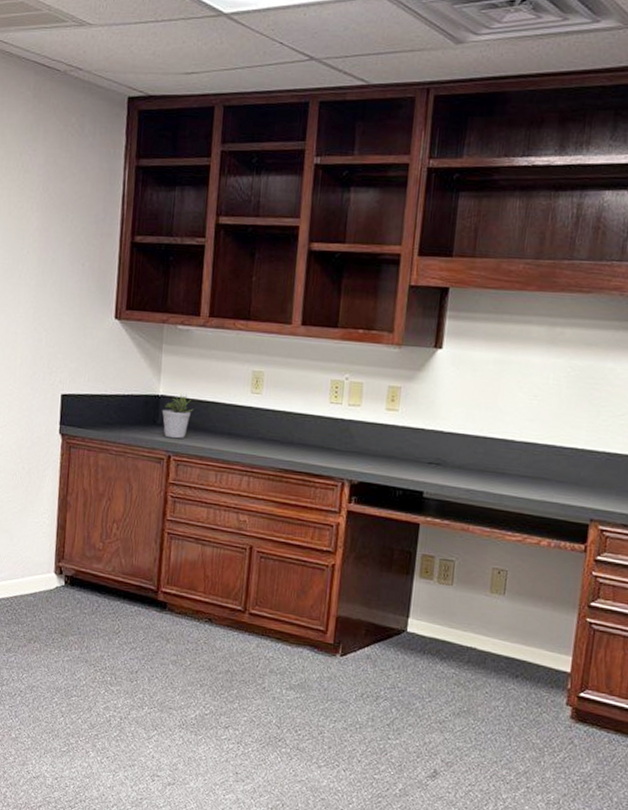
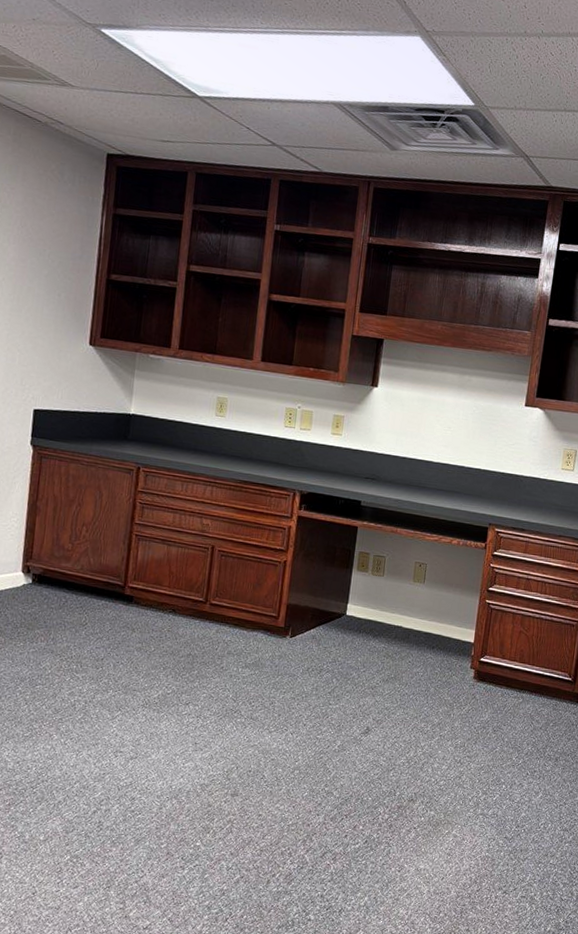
potted plant: present [161,393,194,439] -> none [132,413,163,453]

